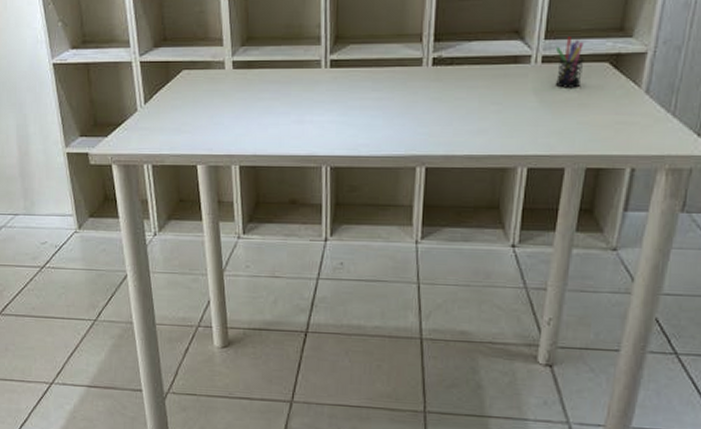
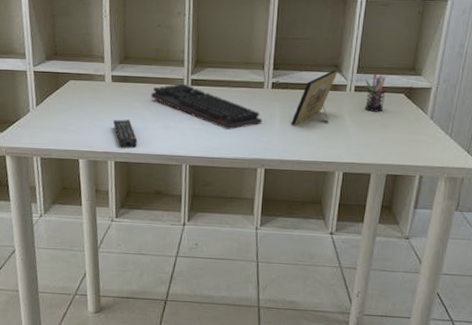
remote control: none [235,114,266,151] -> present [112,119,138,149]
keyboard: none [280,66,421,120] -> present [150,83,262,130]
picture frame: none [458,36,519,112] -> present [291,69,338,126]

